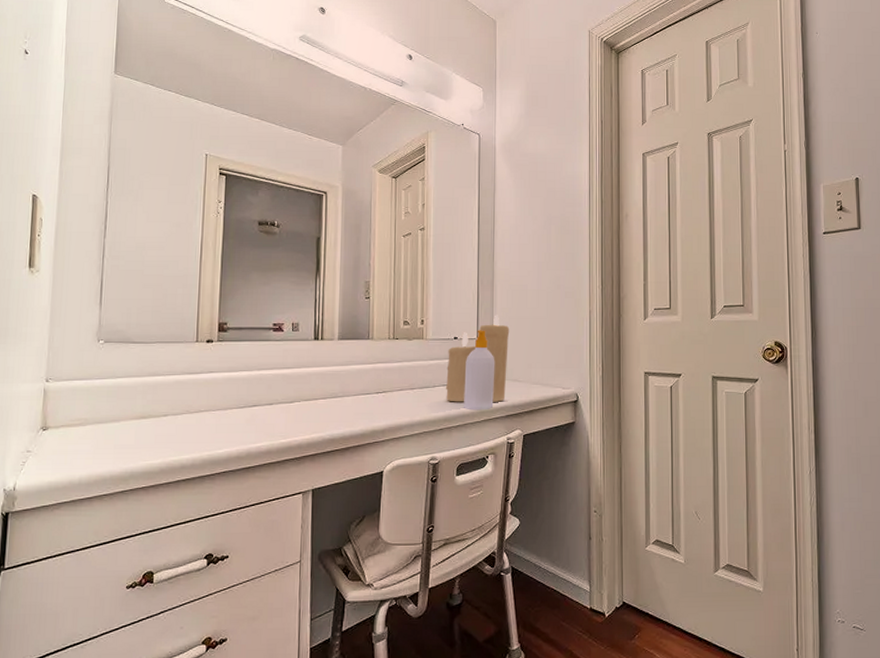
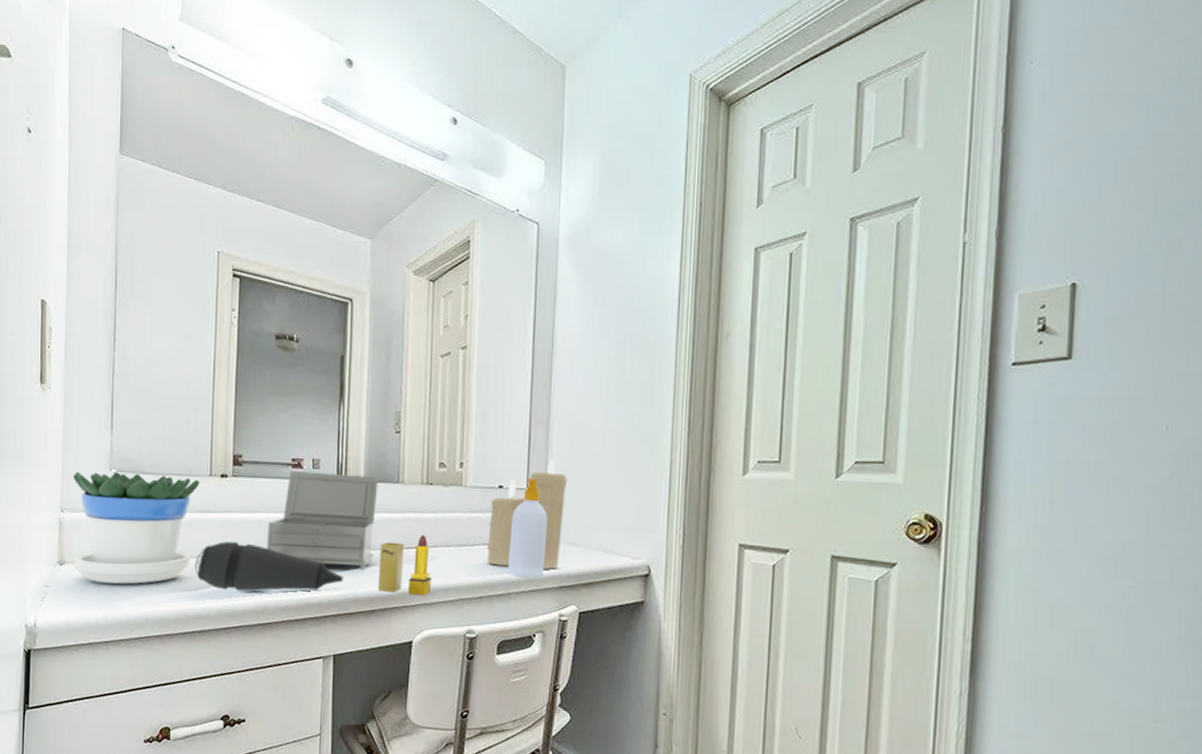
flowerpot: none [57,343,187,444] -> present [72,471,200,584]
hair dryer: none [180,398,321,441] -> present [195,541,343,592]
jewelry box: none [250,334,351,414] -> present [267,471,379,570]
lipstick: none [352,381,399,432] -> present [378,535,431,596]

